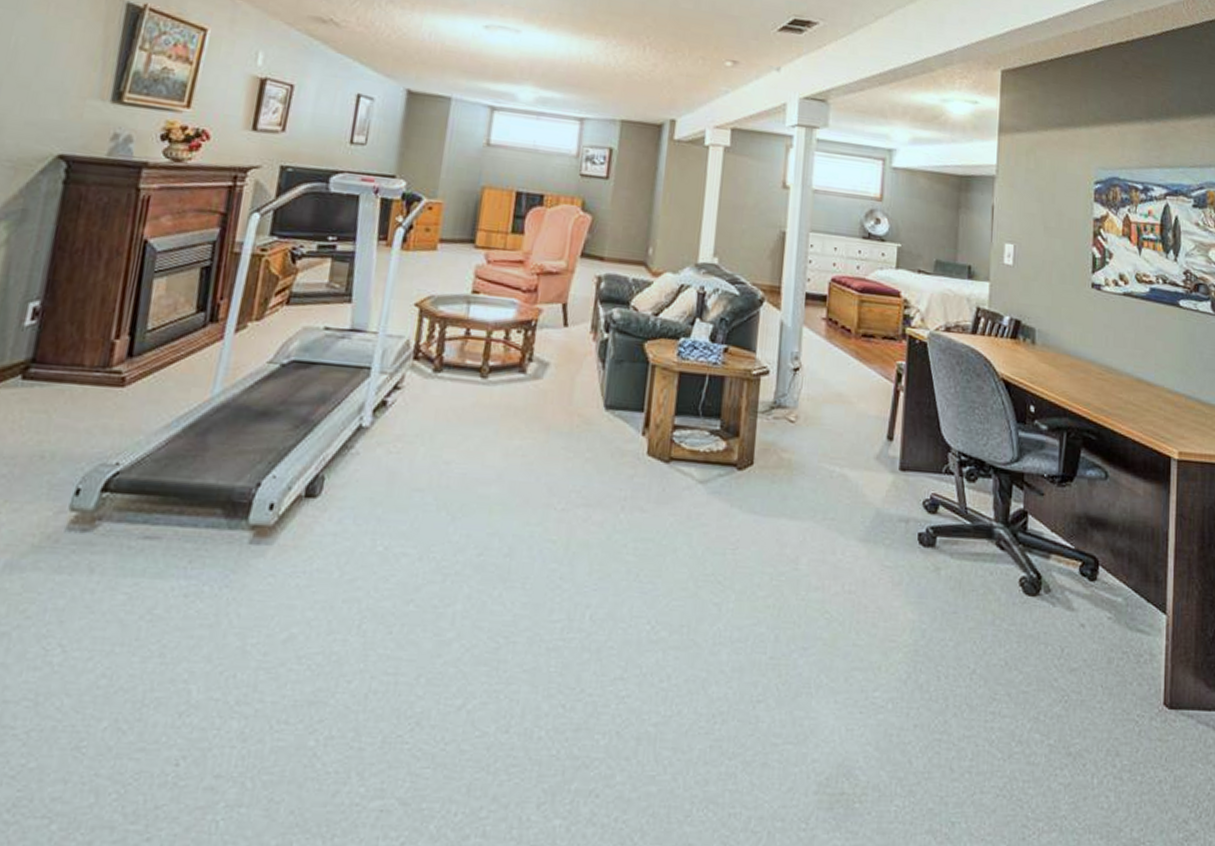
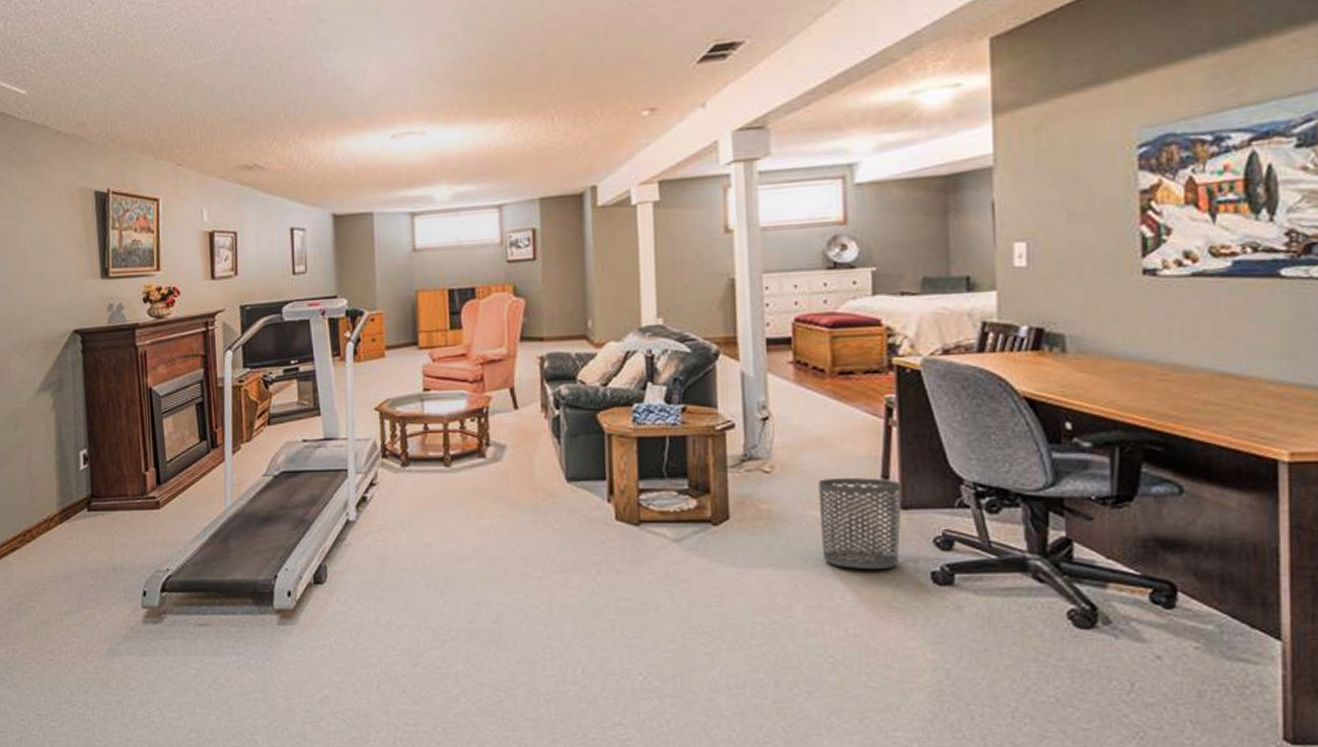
waste bin: none [830,434,903,528] -> present [818,478,902,570]

